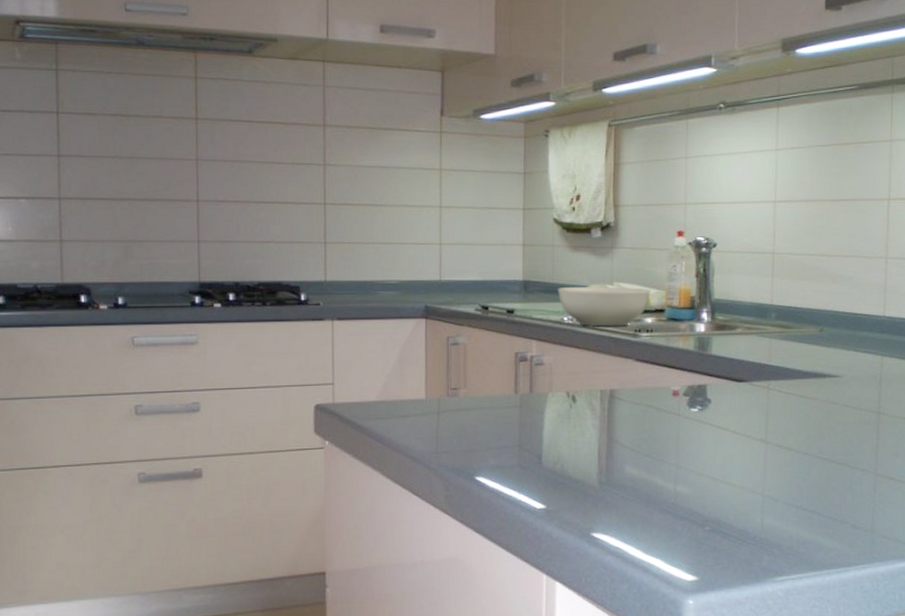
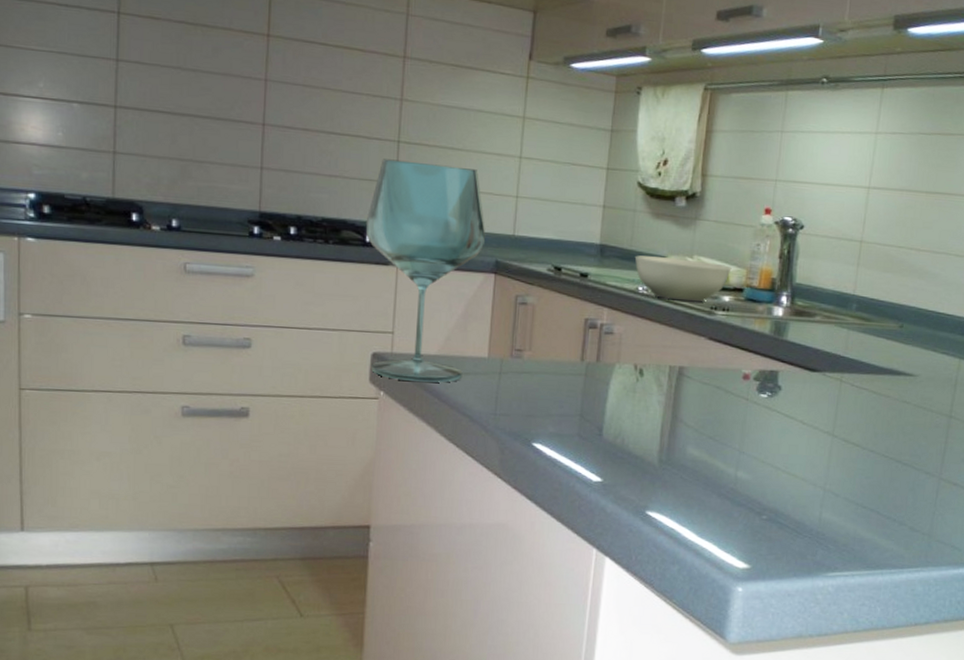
wine glass: none [299,221,414,429] -> present [365,158,486,383]

